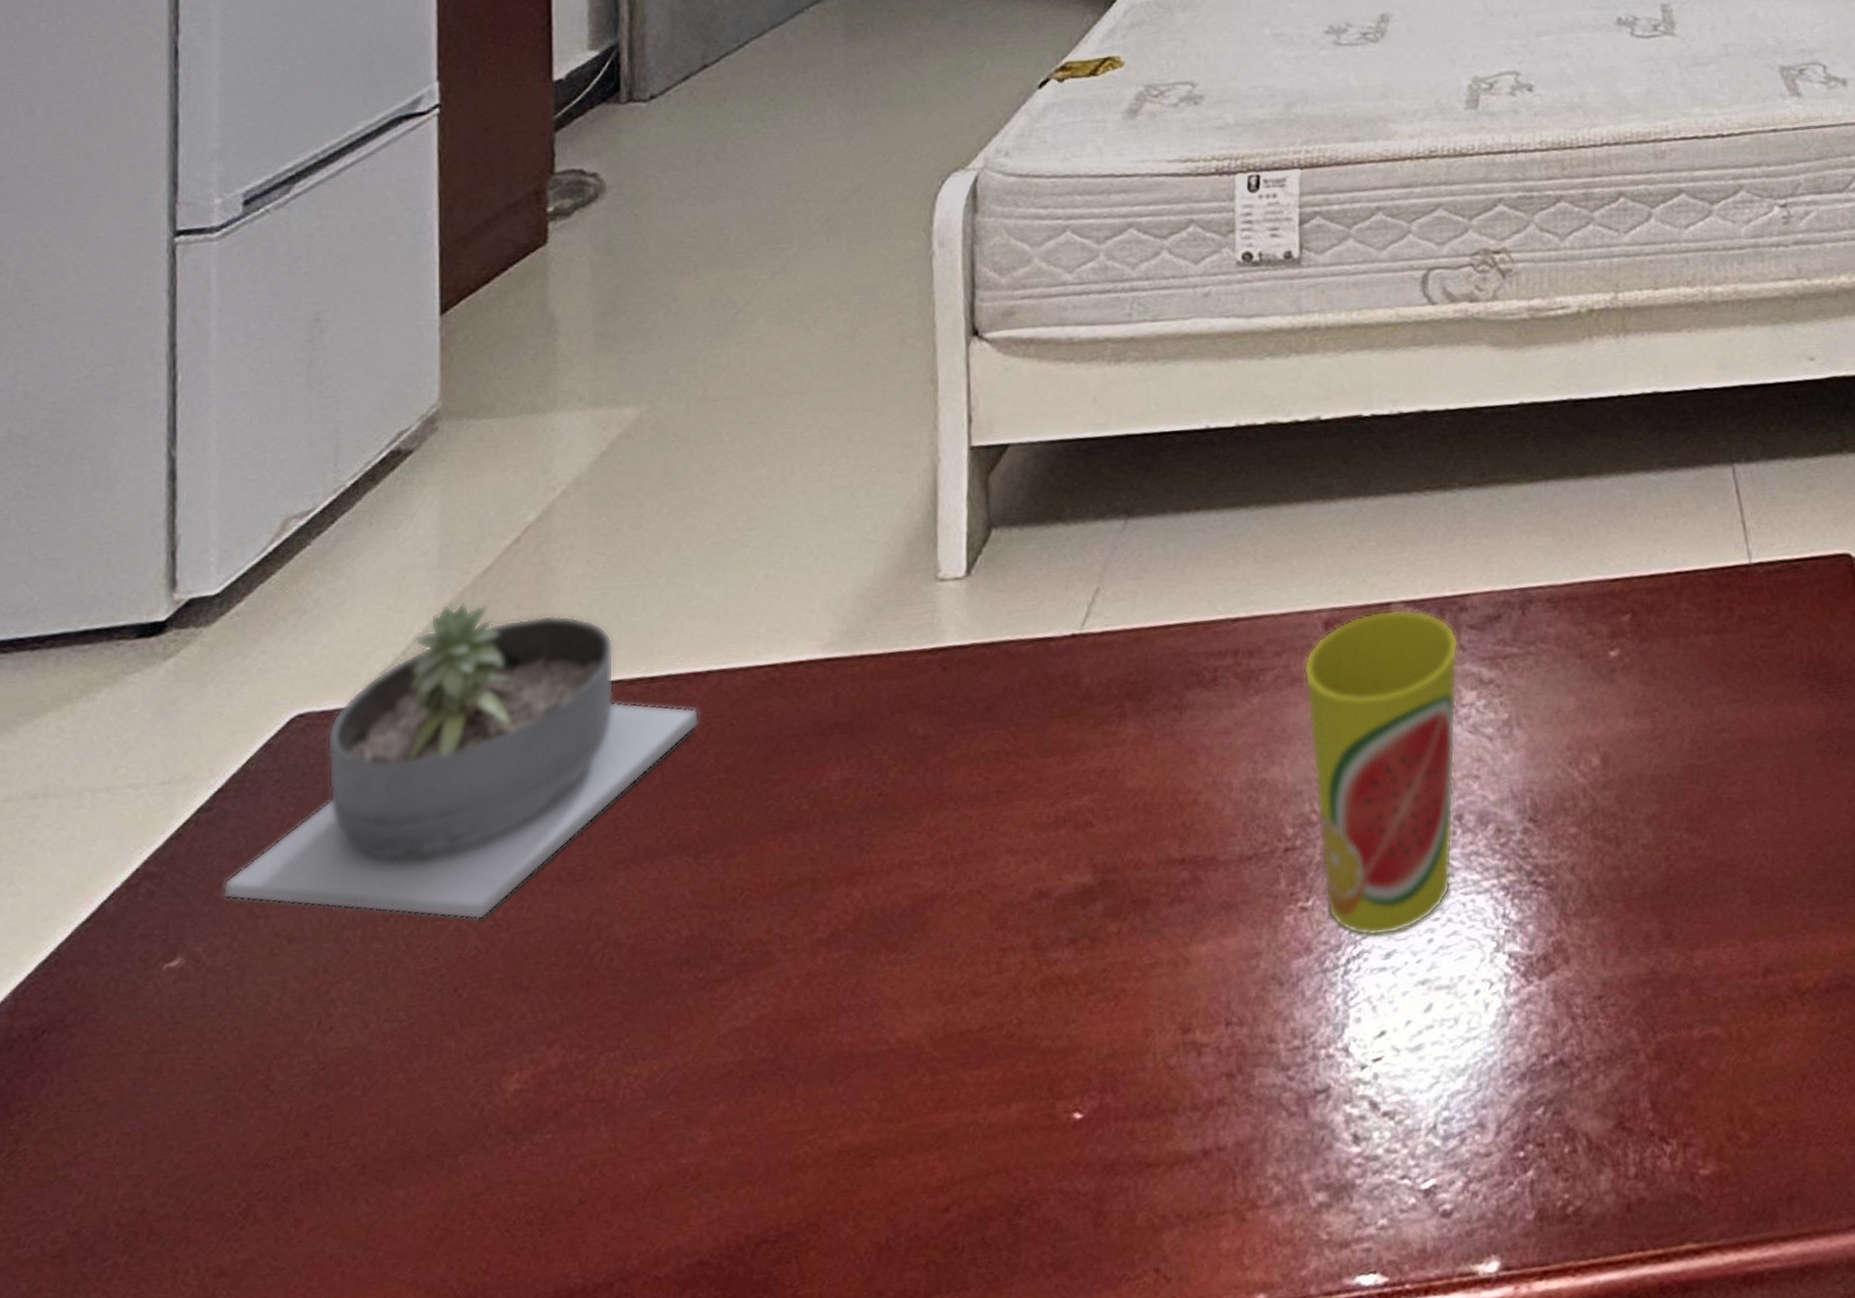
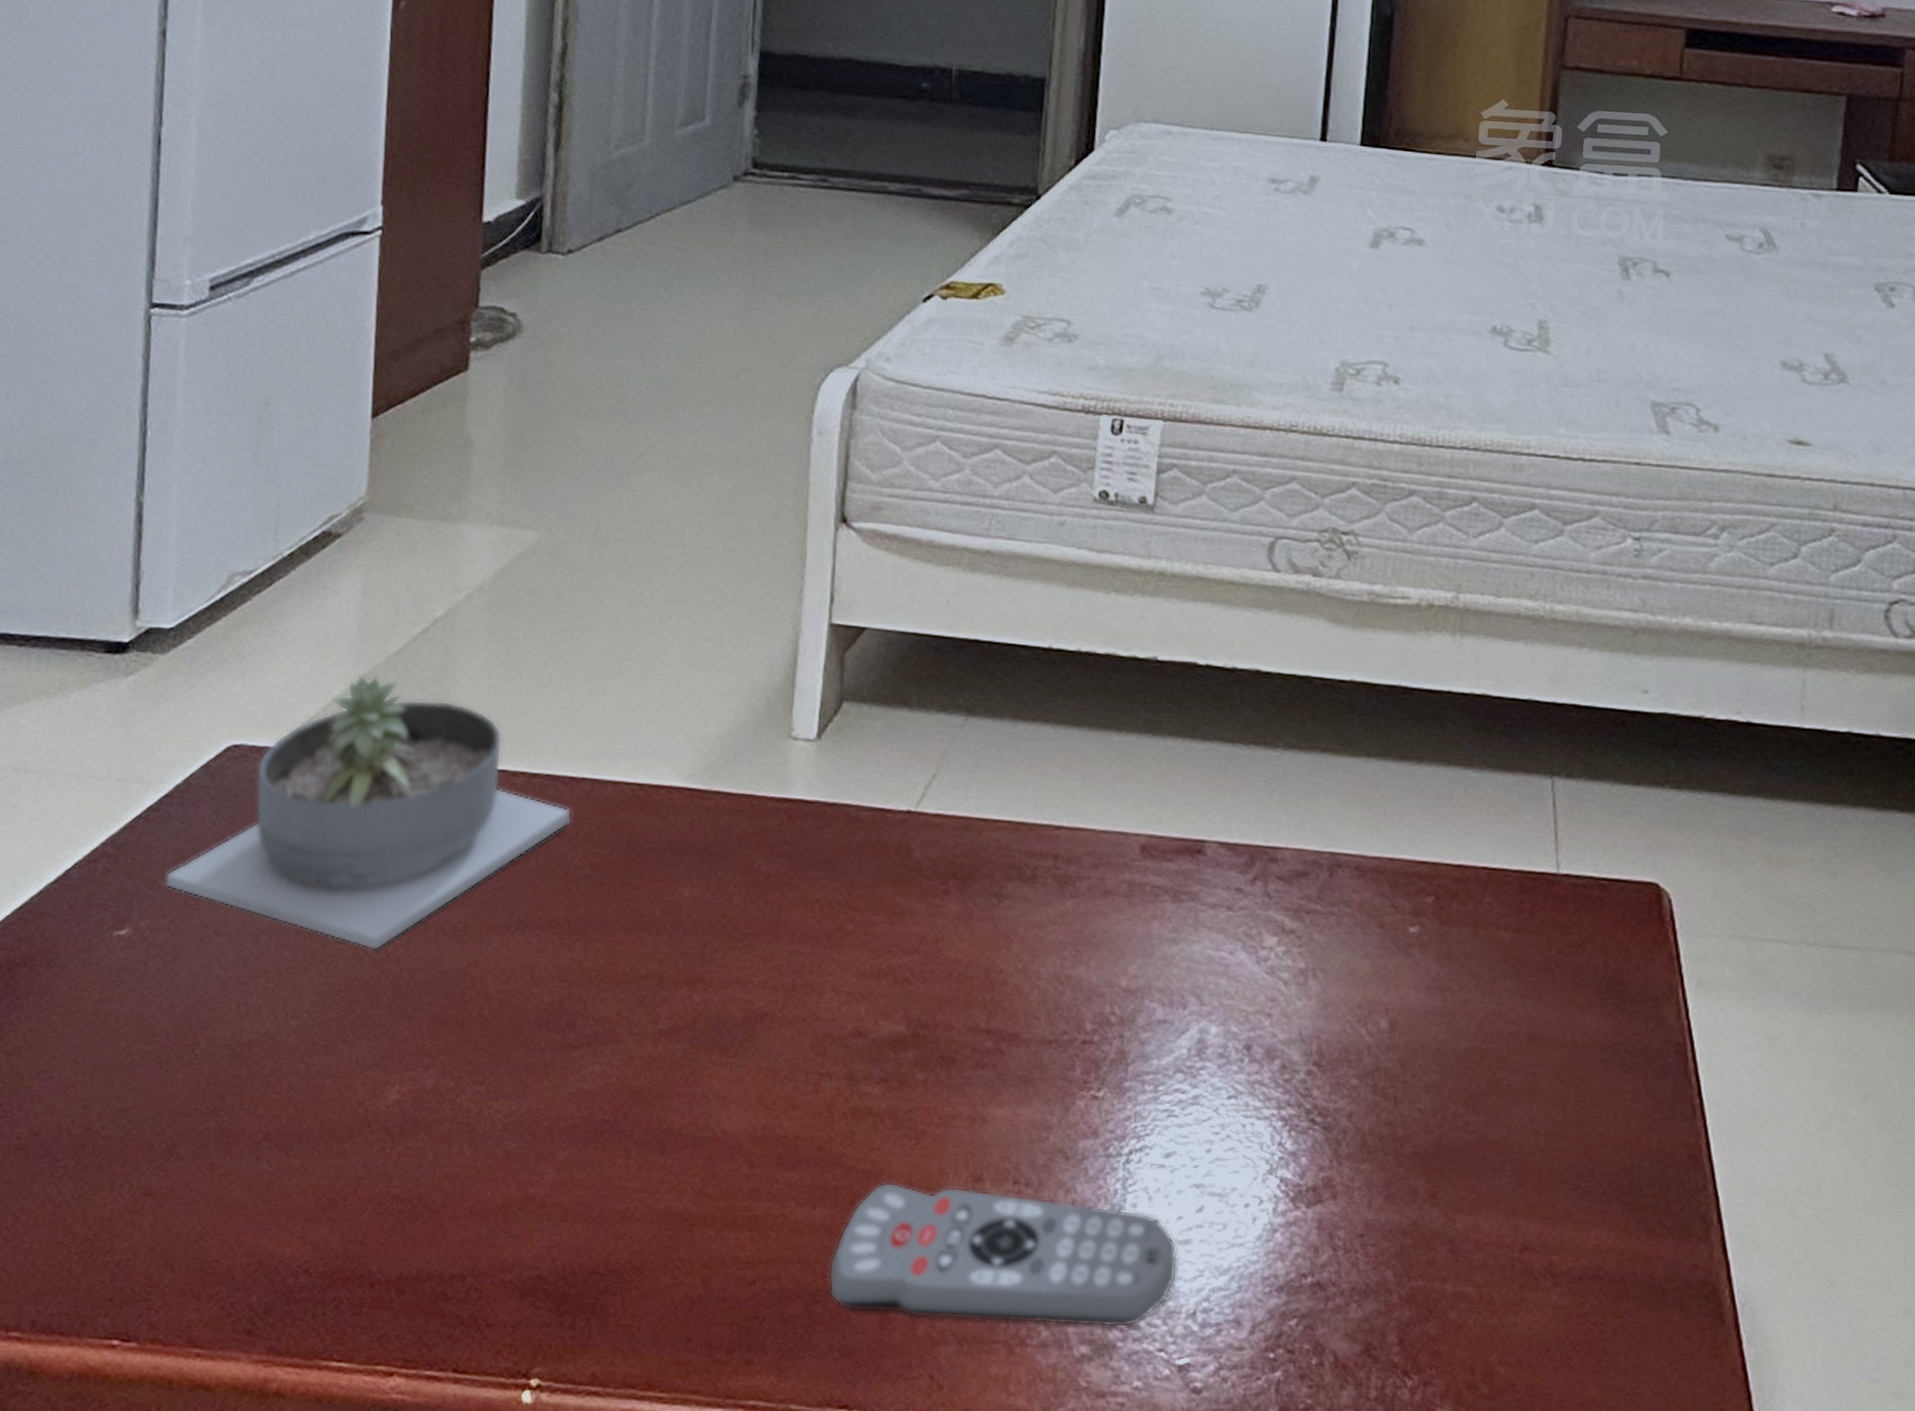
remote control: none [1031,1025,1412,1216] -> present [828,1182,1178,1328]
cup: present [1303,608,1459,937] -> none [1115,846,1266,1138]

